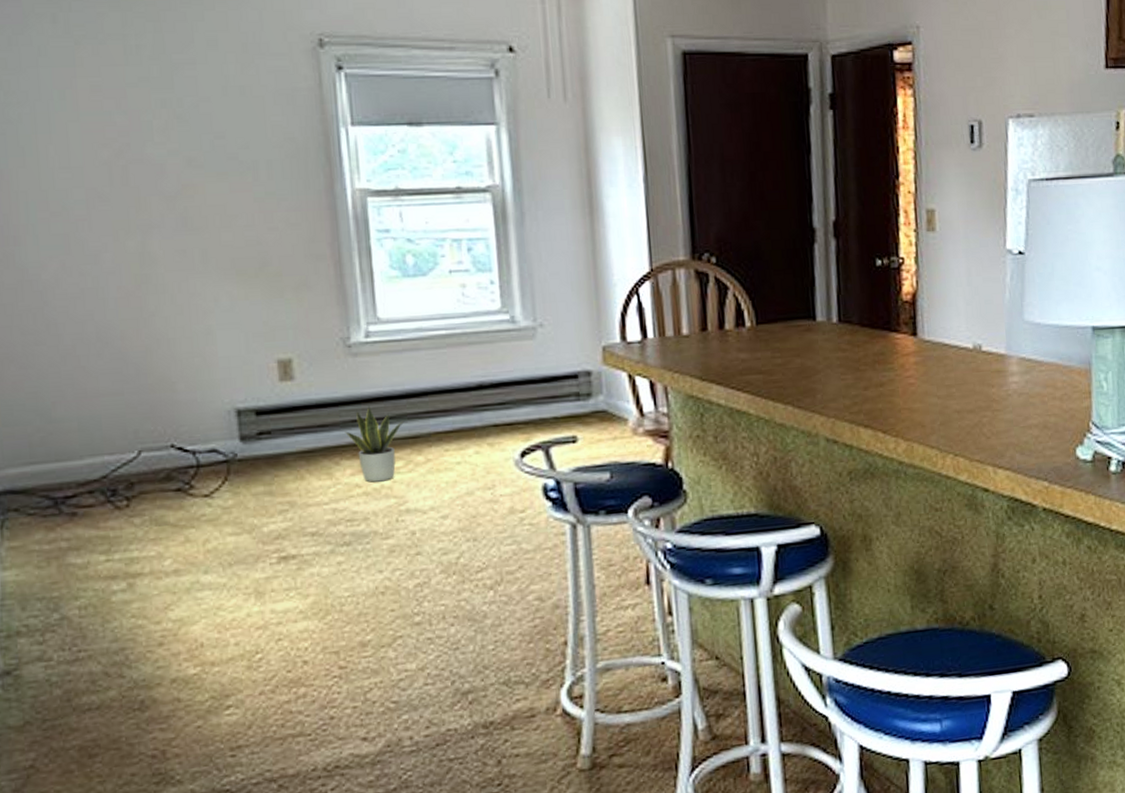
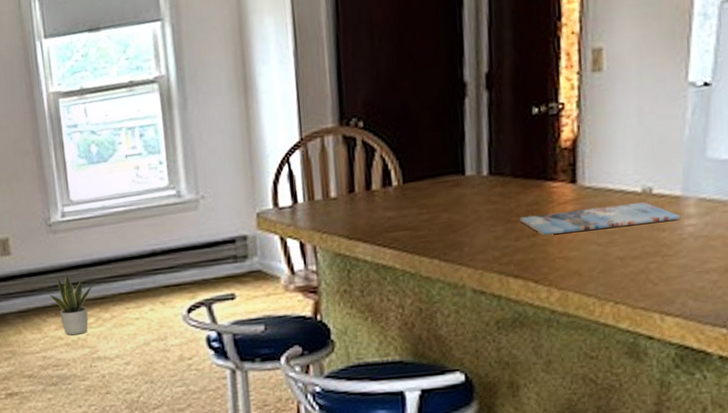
magazine: none [867,358,1006,386] -> present [519,202,680,235]

